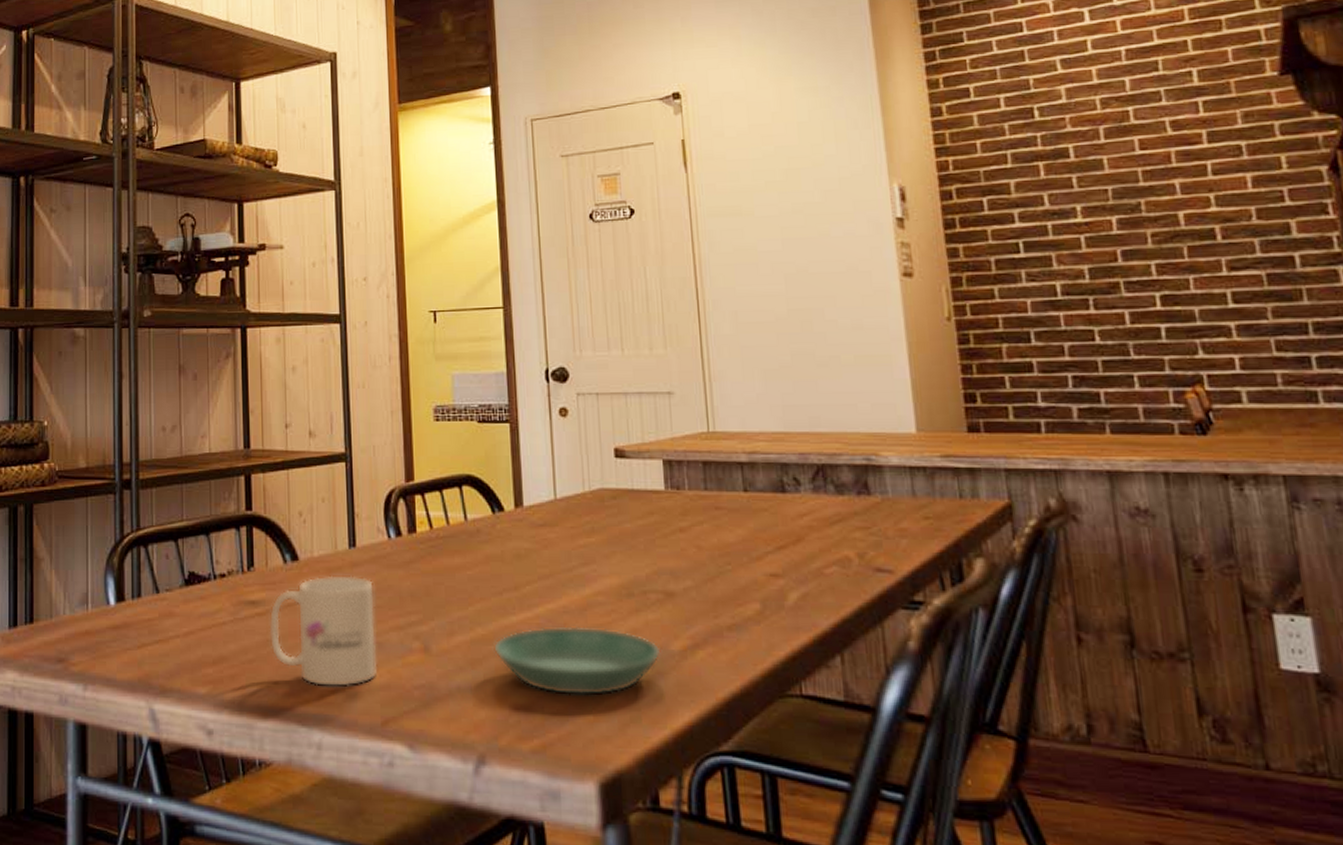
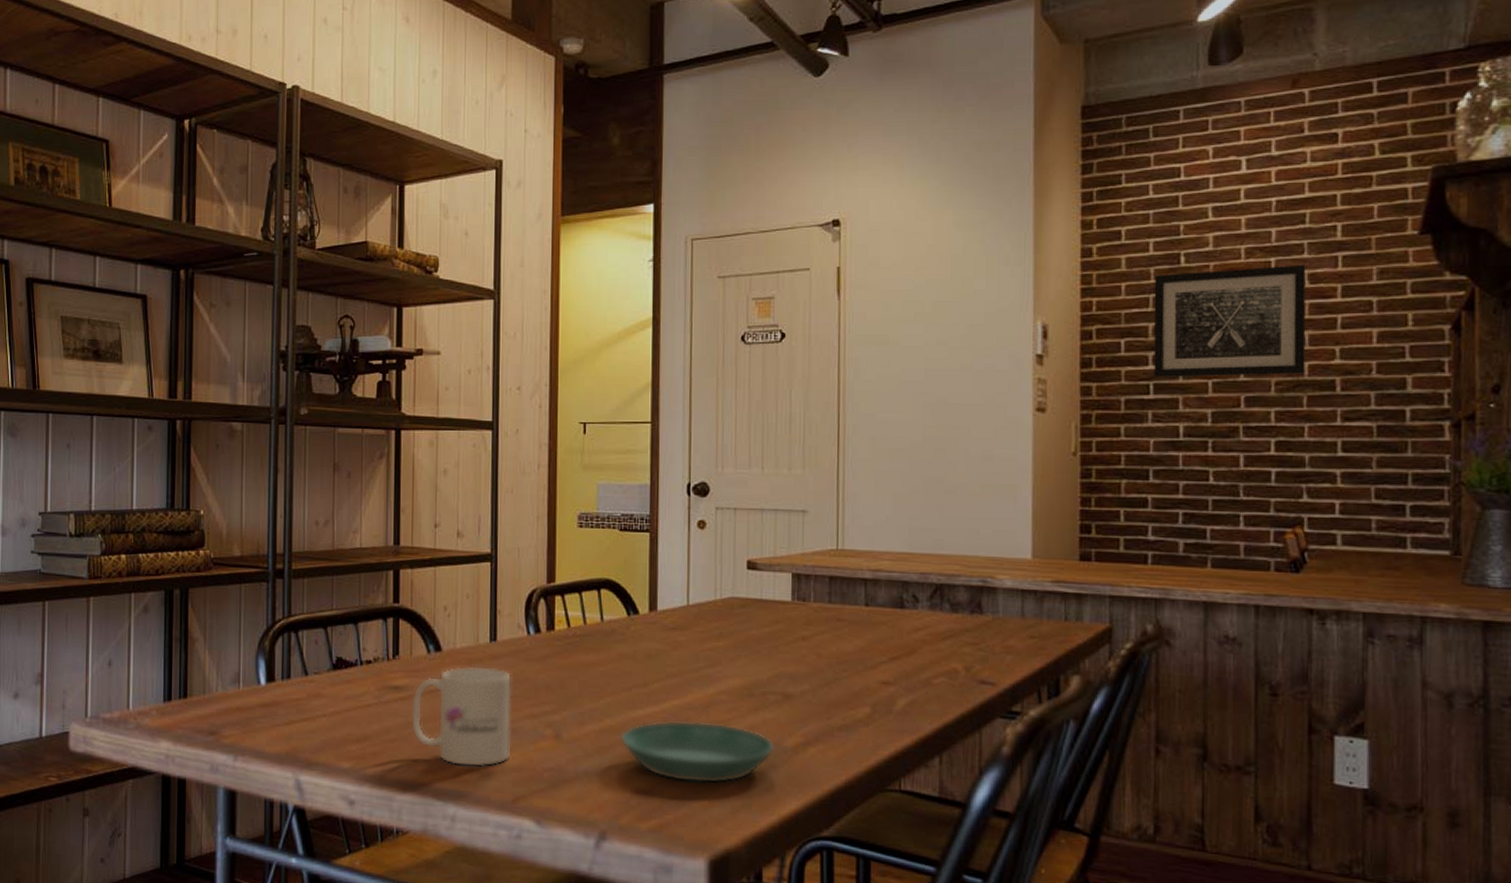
wall art: none [1009,112,1181,235] -> present [1153,264,1306,377]

